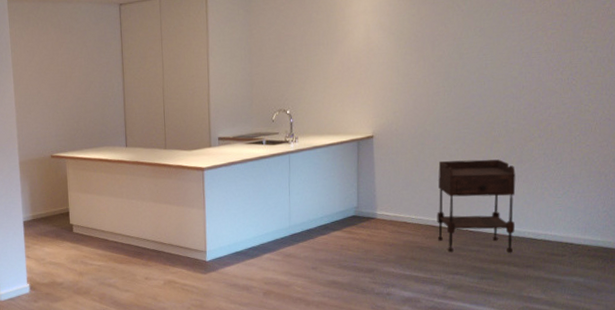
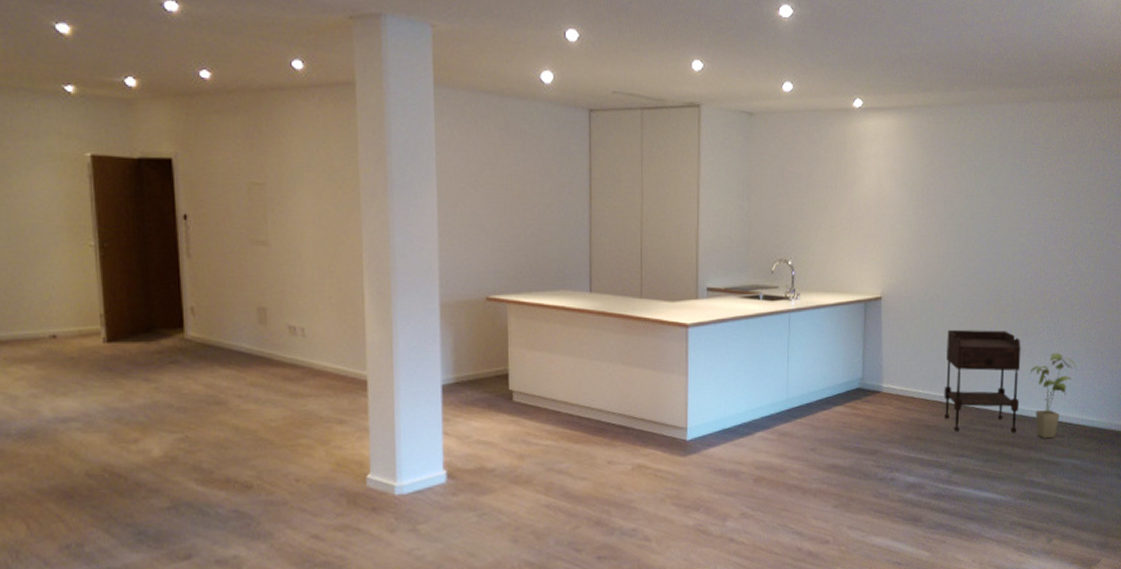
house plant: none [527,177,577,258] -> present [1031,352,1077,439]

